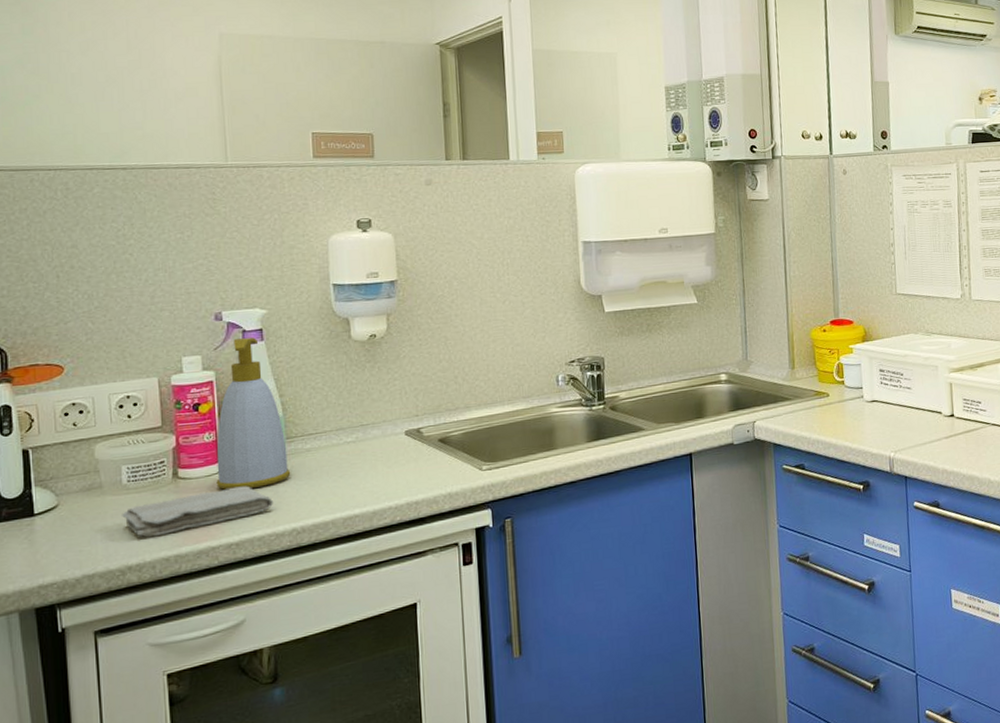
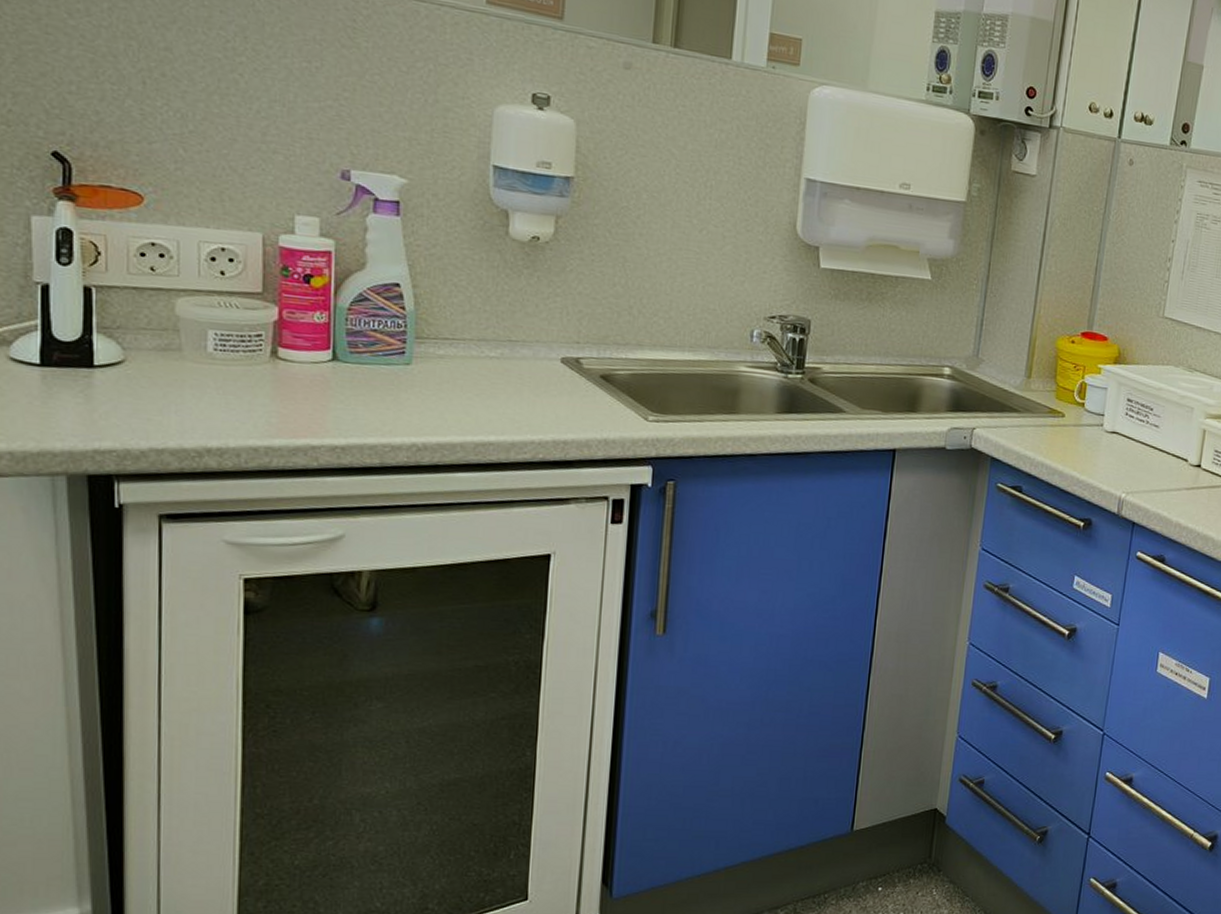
washcloth: present [122,486,273,538] -> none [204,380,391,421]
soap bottle: present [216,337,291,490] -> none [324,207,417,389]

